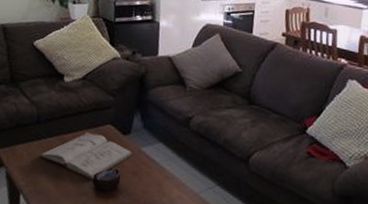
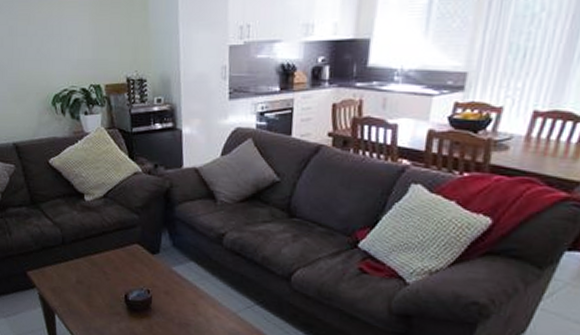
book: present [39,131,133,180] -> none [68,252,164,300]

